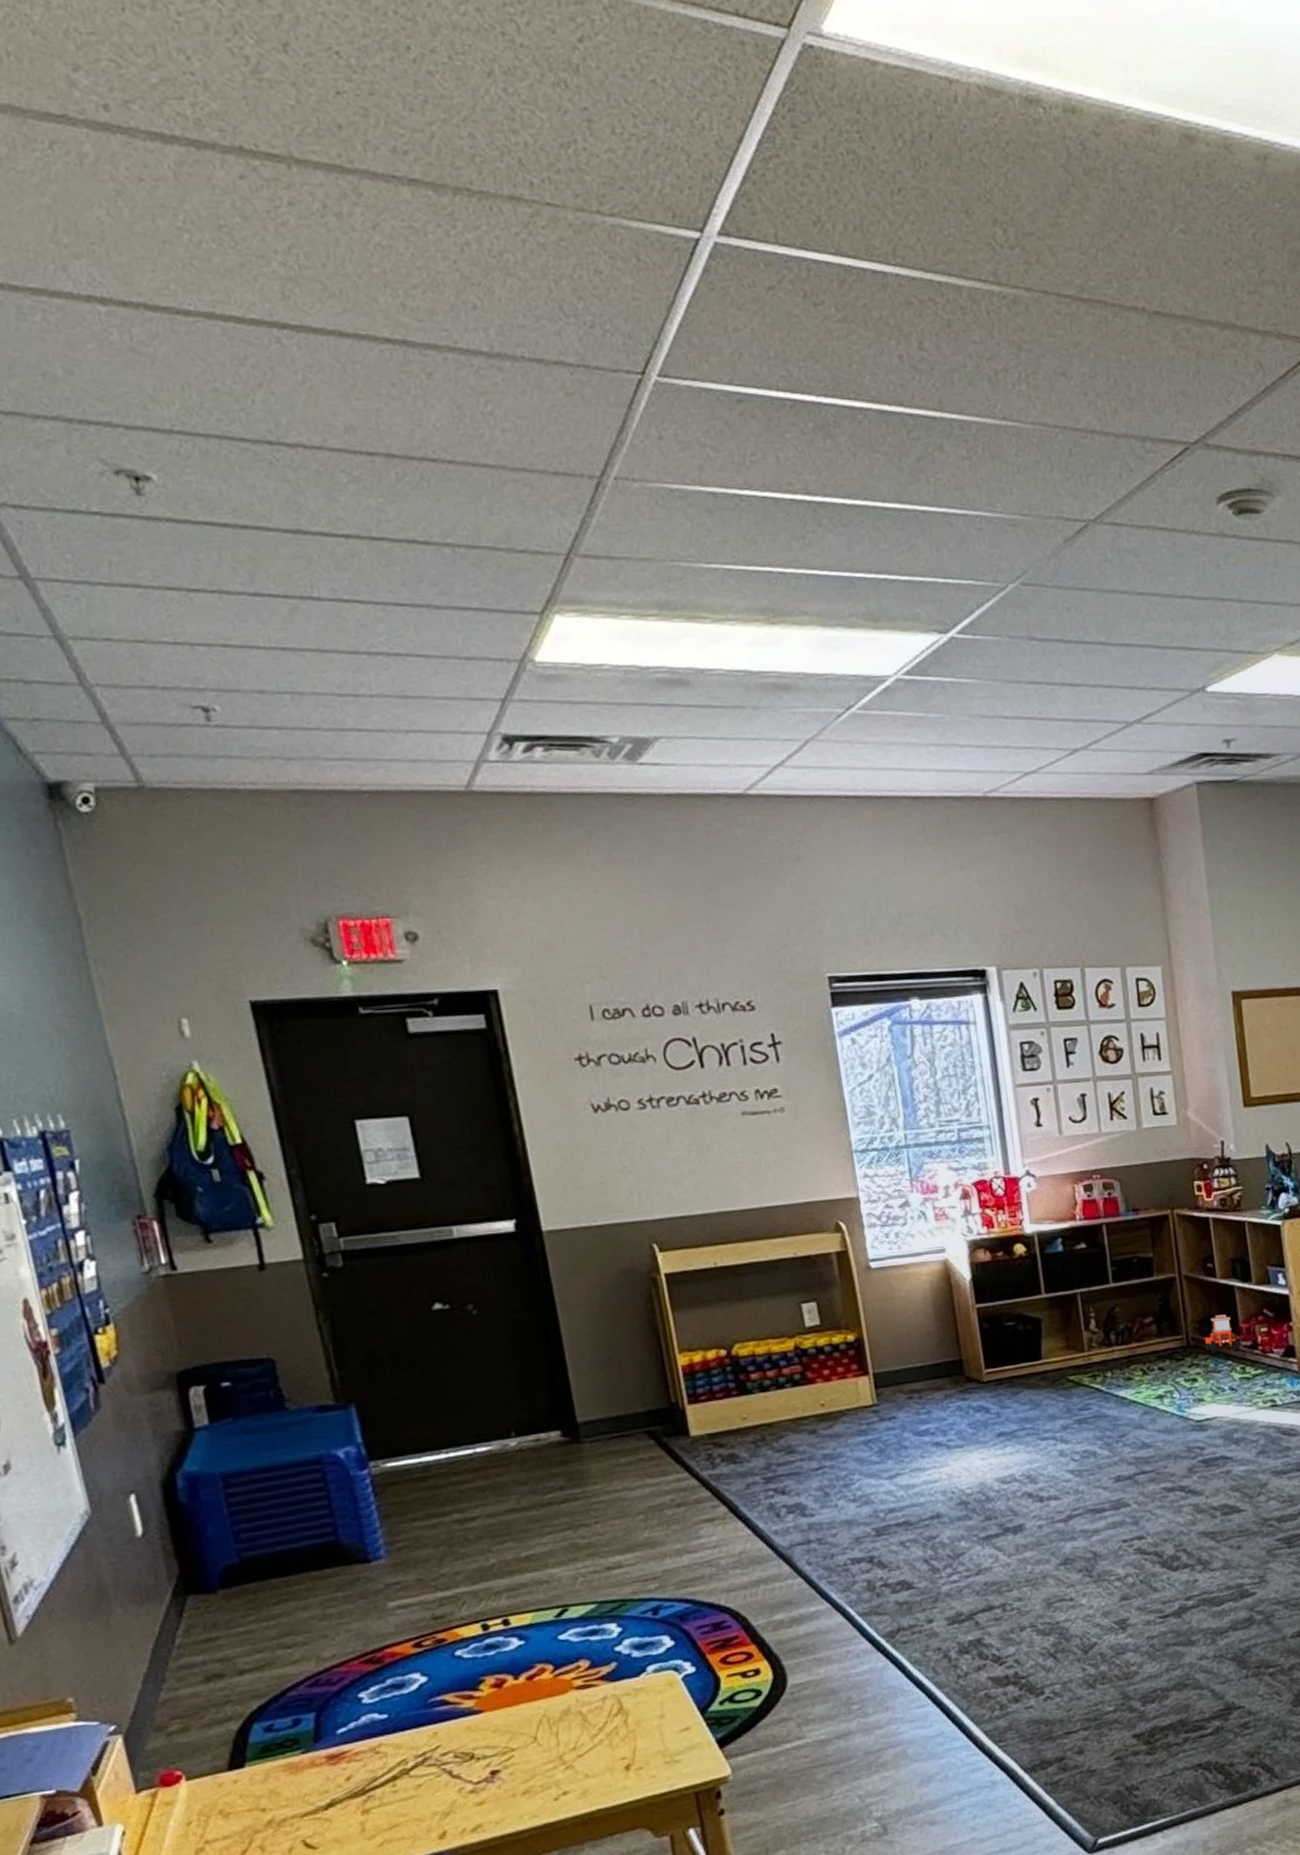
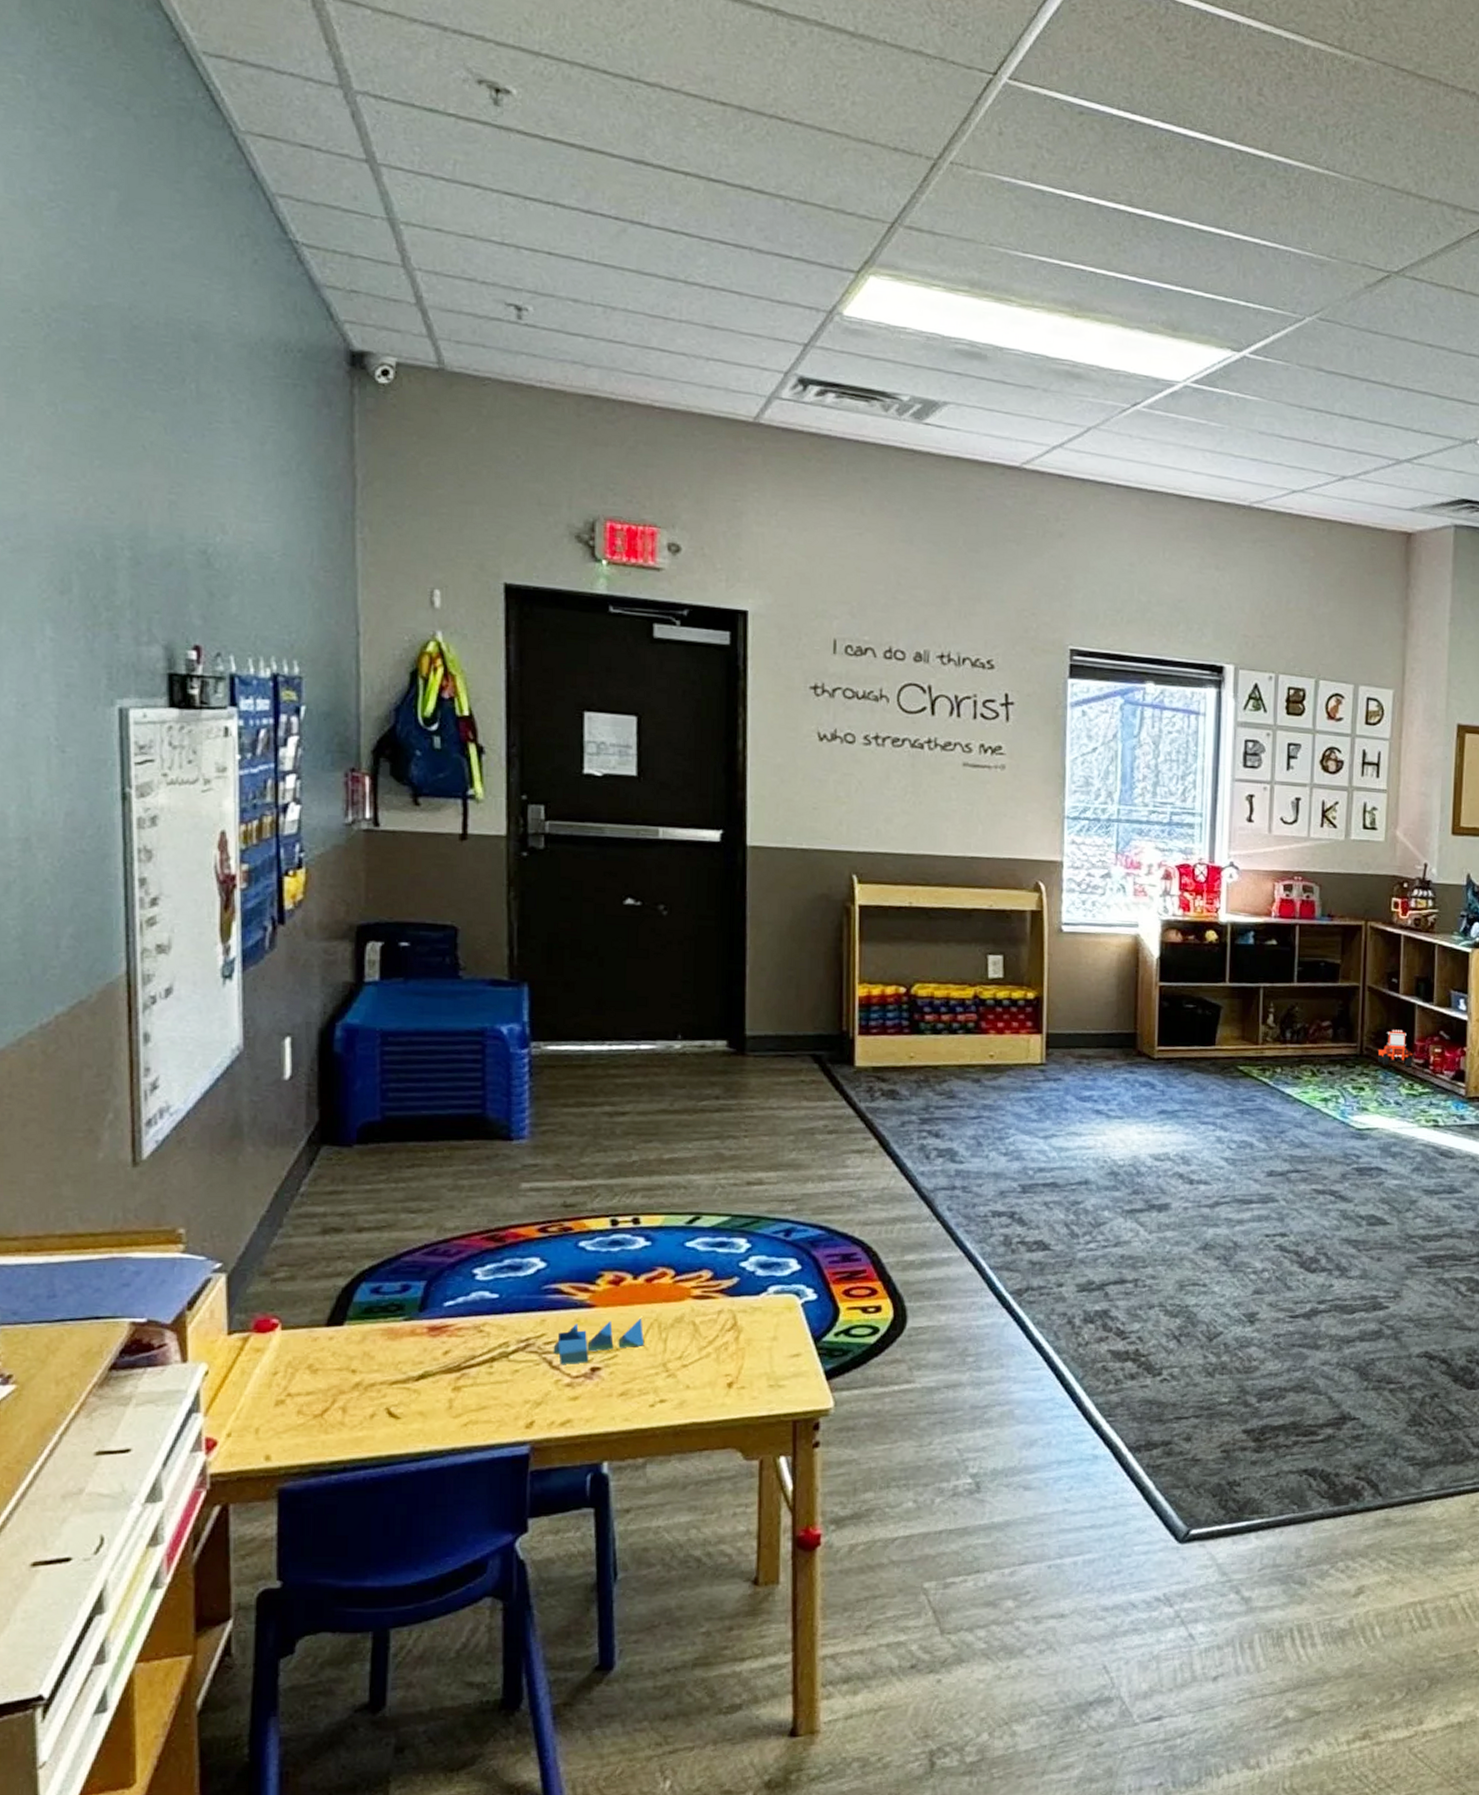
toy blocks: none [450,1715,538,1773] -> present [553,1317,645,1364]

